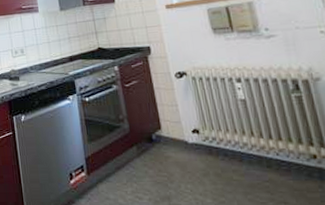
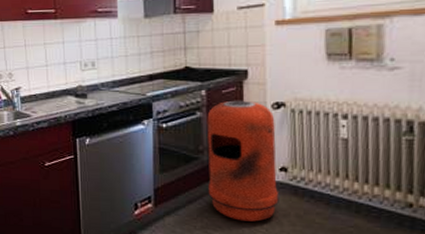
trash can: none [122,72,198,183] -> present [207,100,279,222]

